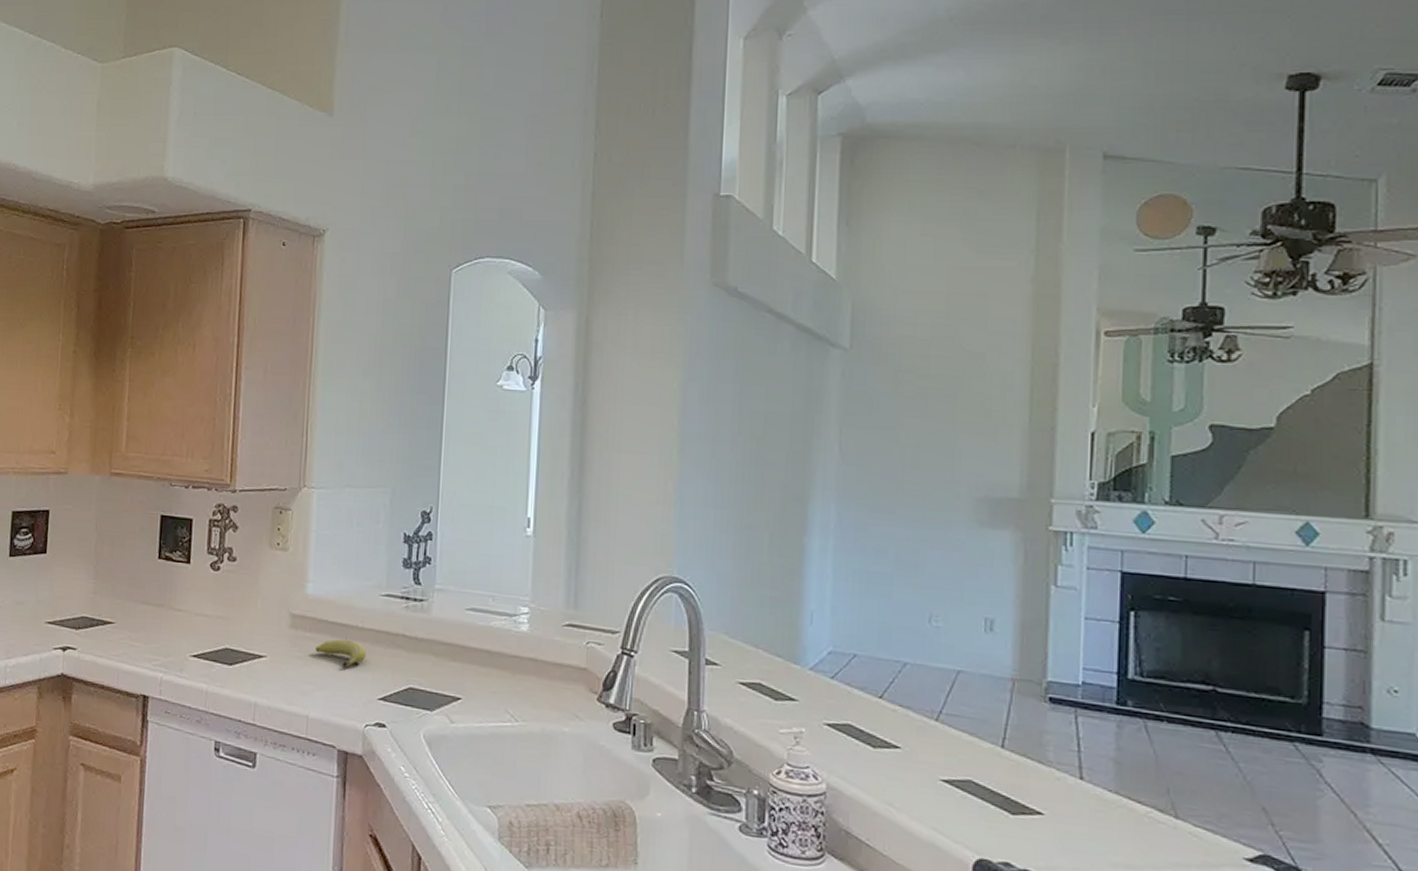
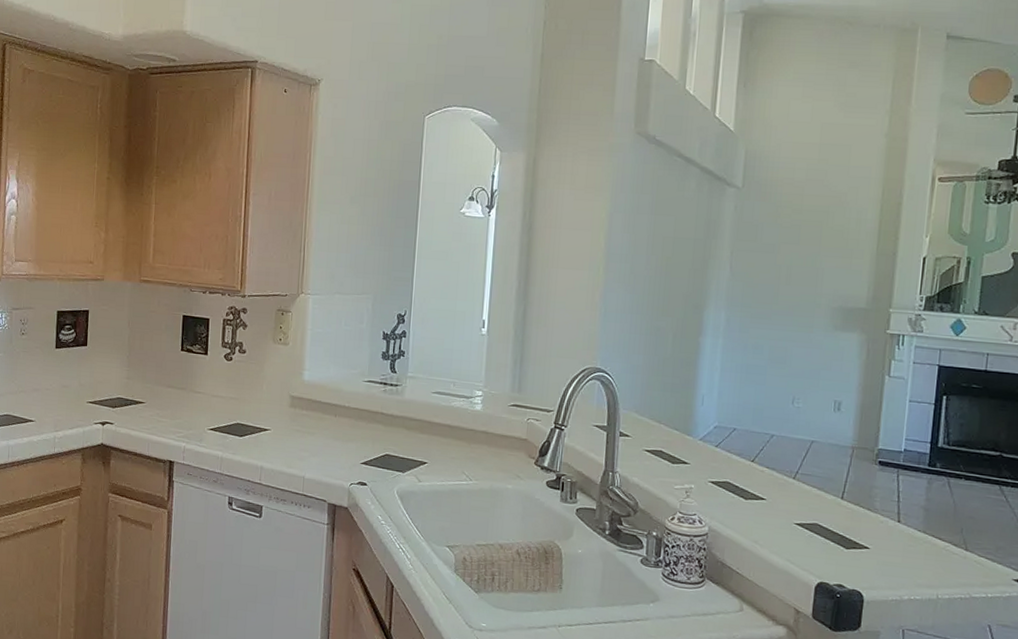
fruit: present [315,639,367,668] -> none [310,416,352,439]

